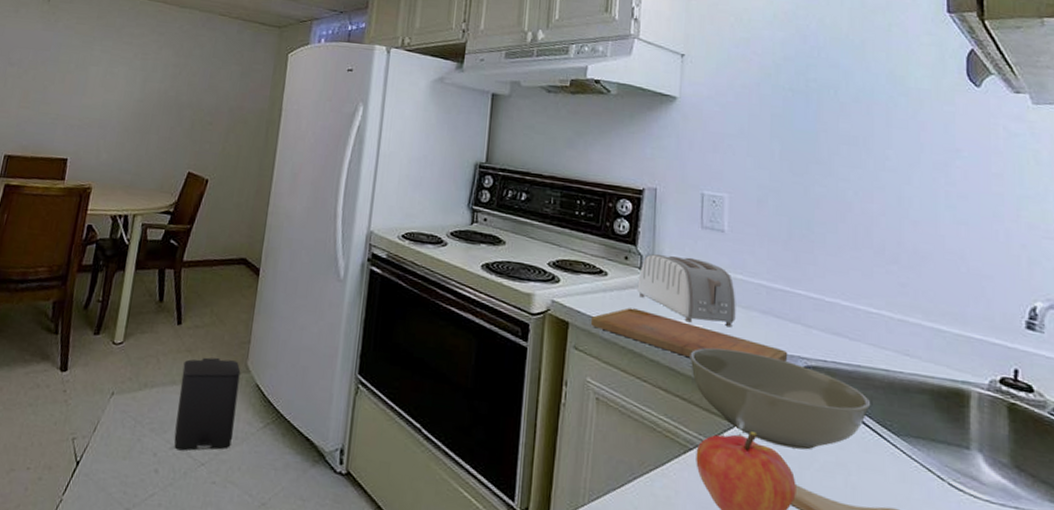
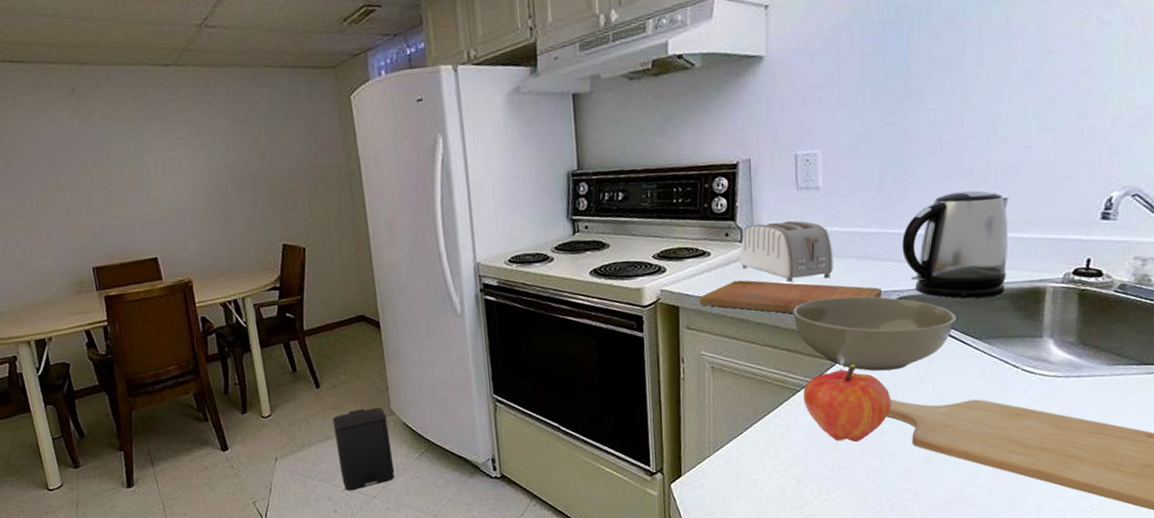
kettle: none [810,265,925,389] -> present [902,190,1009,299]

